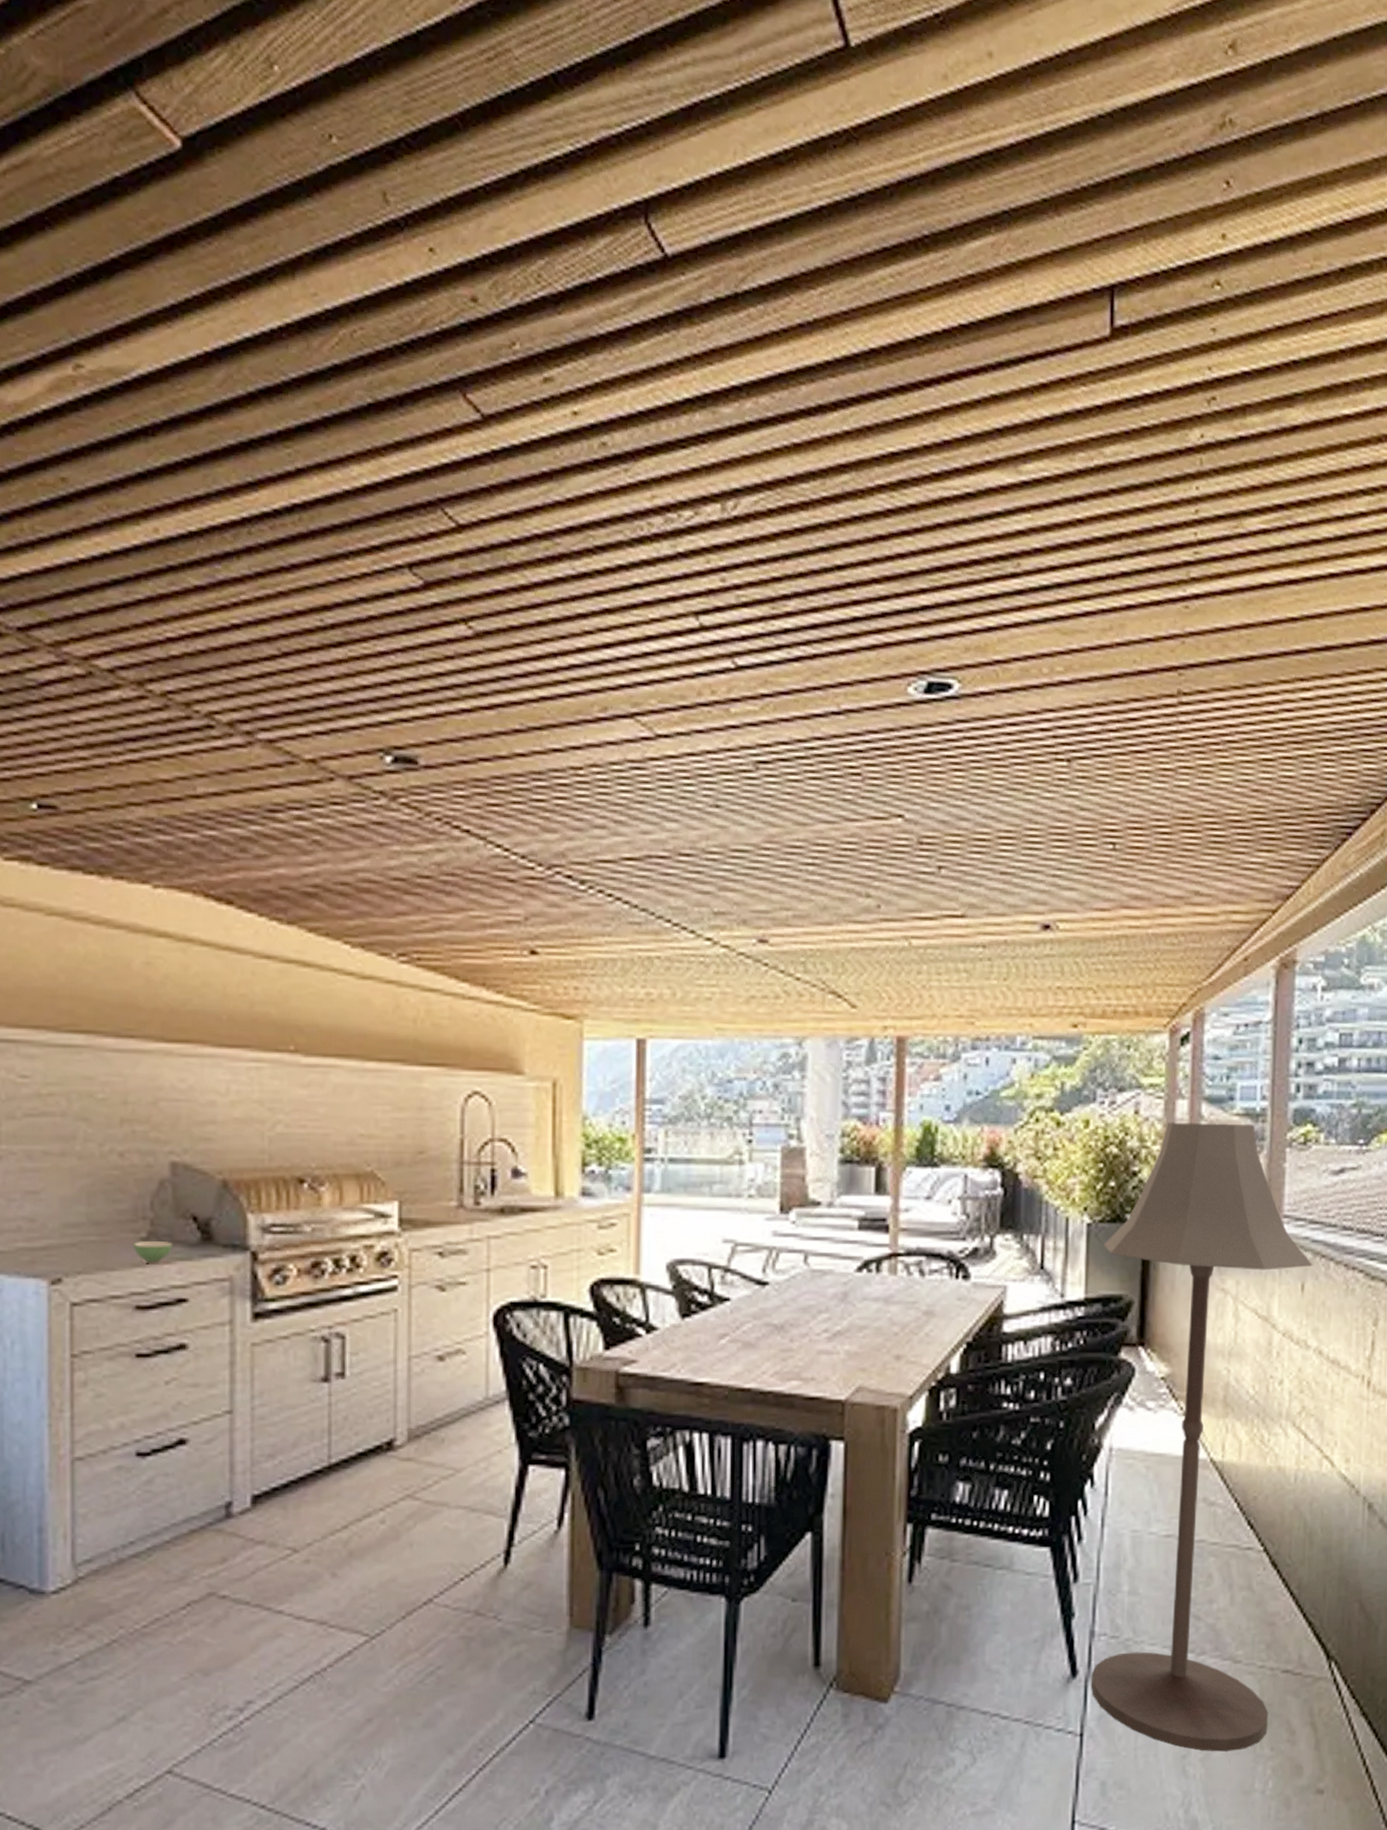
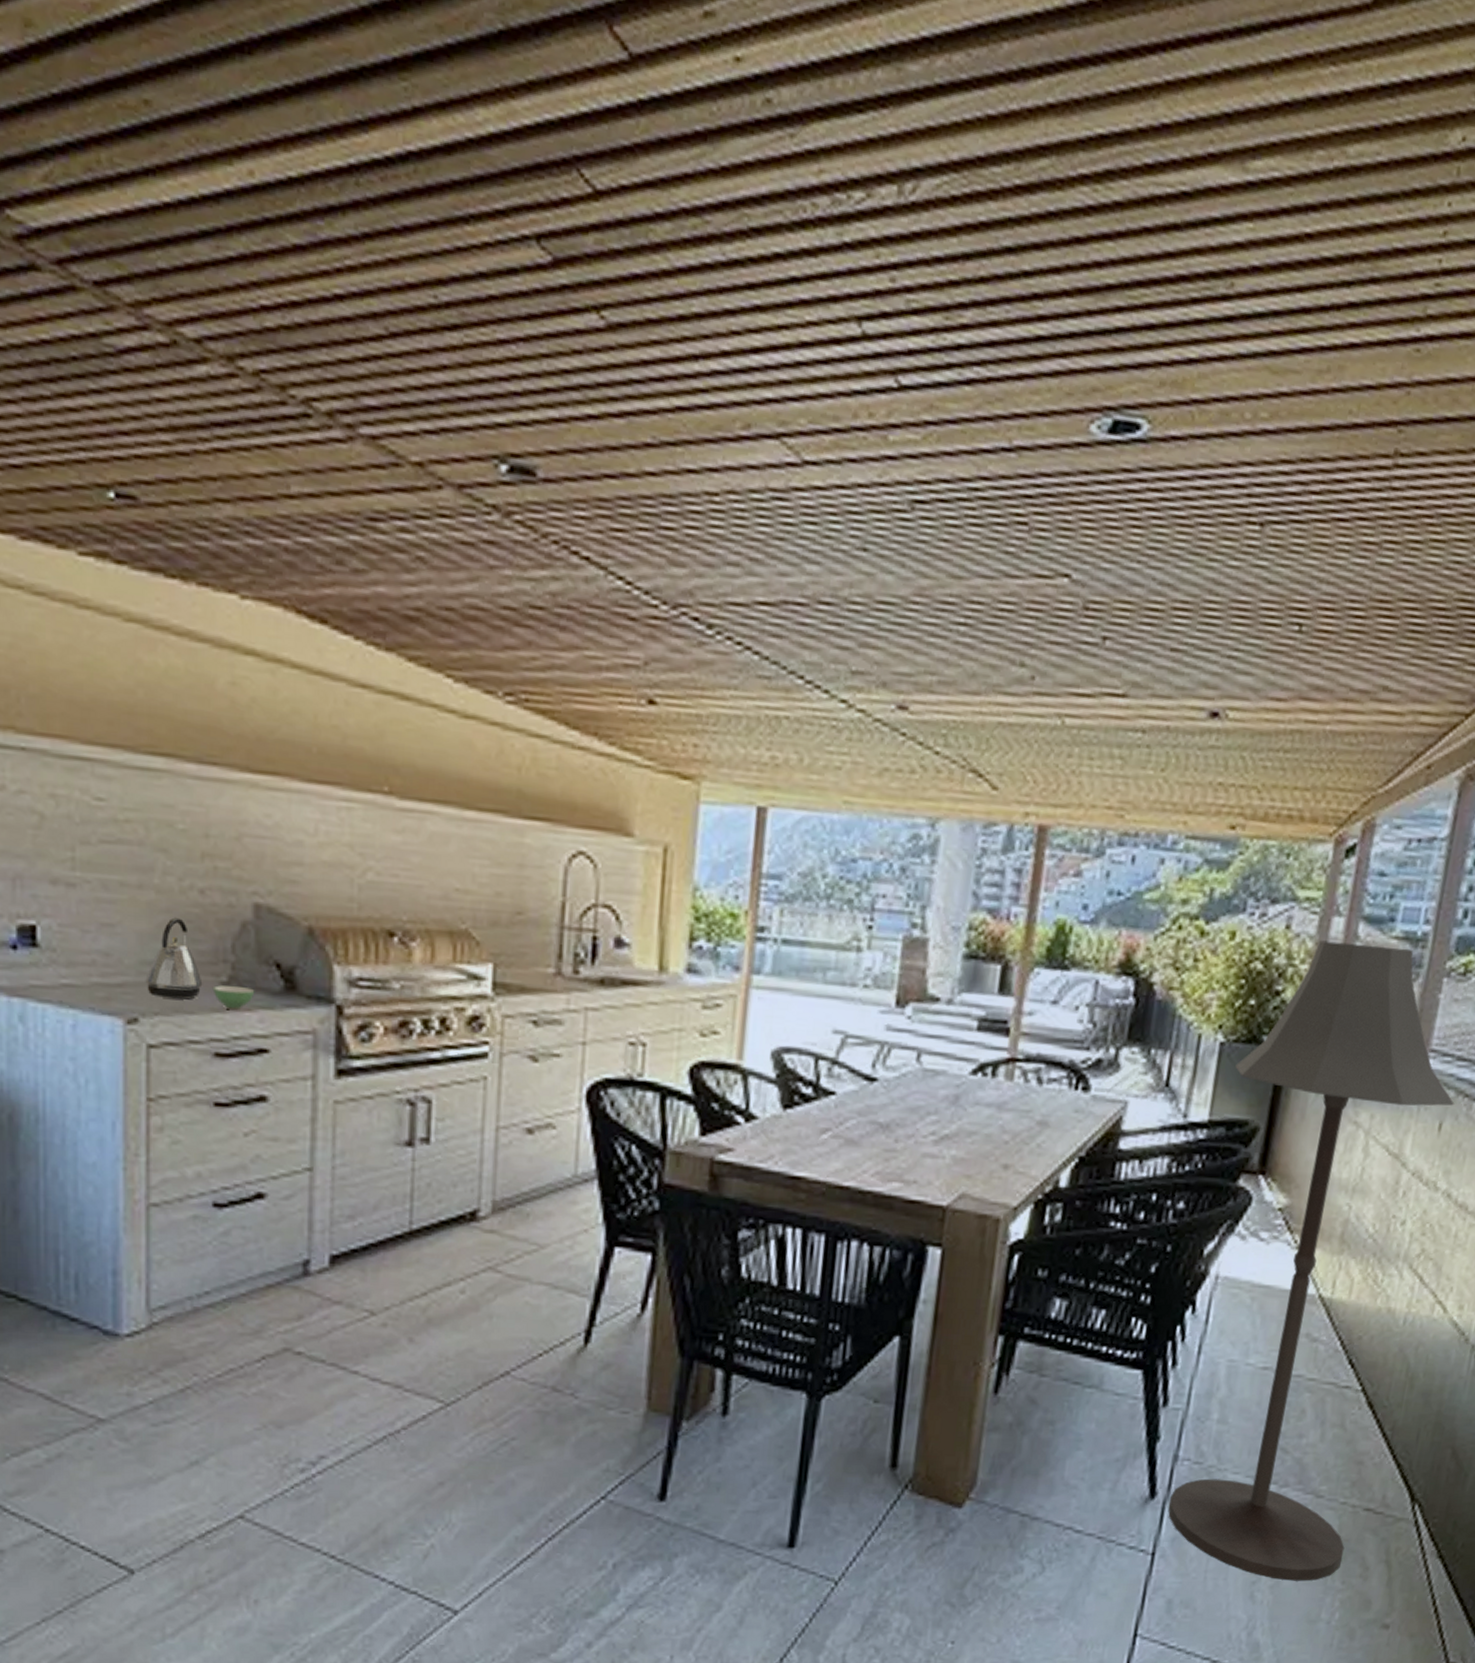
kettle: none [68,1180,123,1257] -> present [145,917,203,1000]

